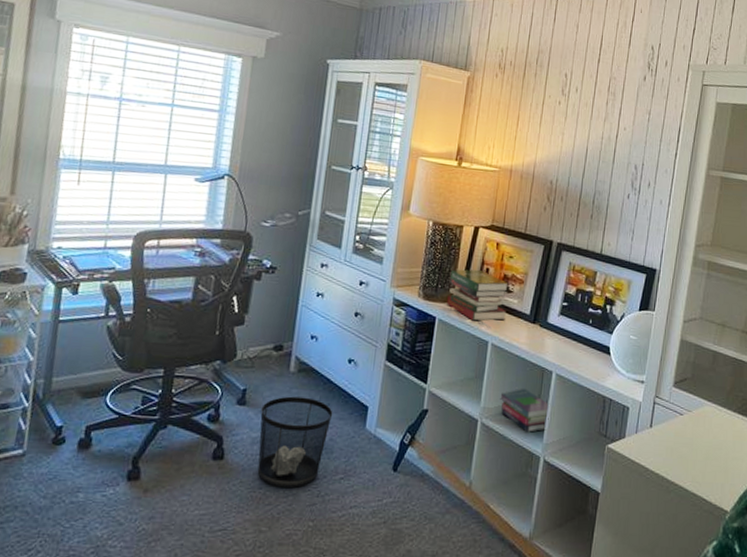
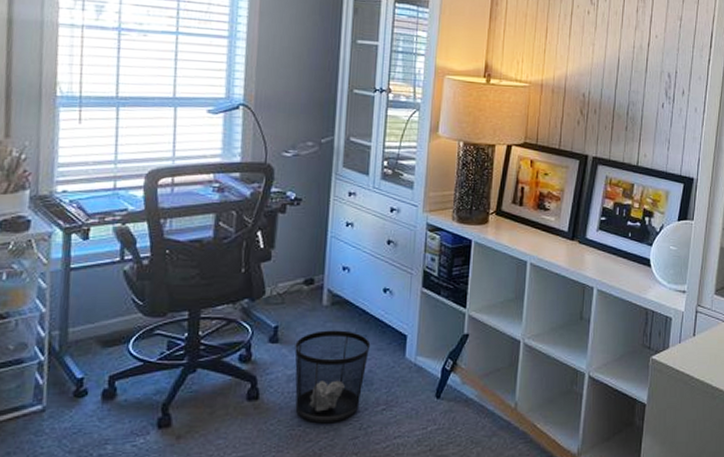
books: present [447,269,509,322] -> none [482,188,545,242]
books: present [500,386,550,433] -> none [541,304,592,350]

